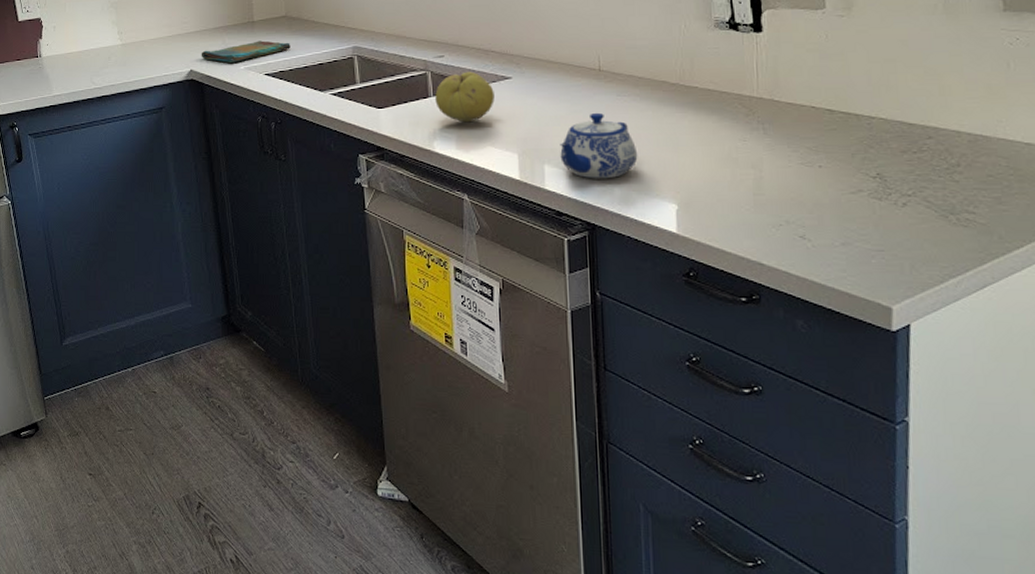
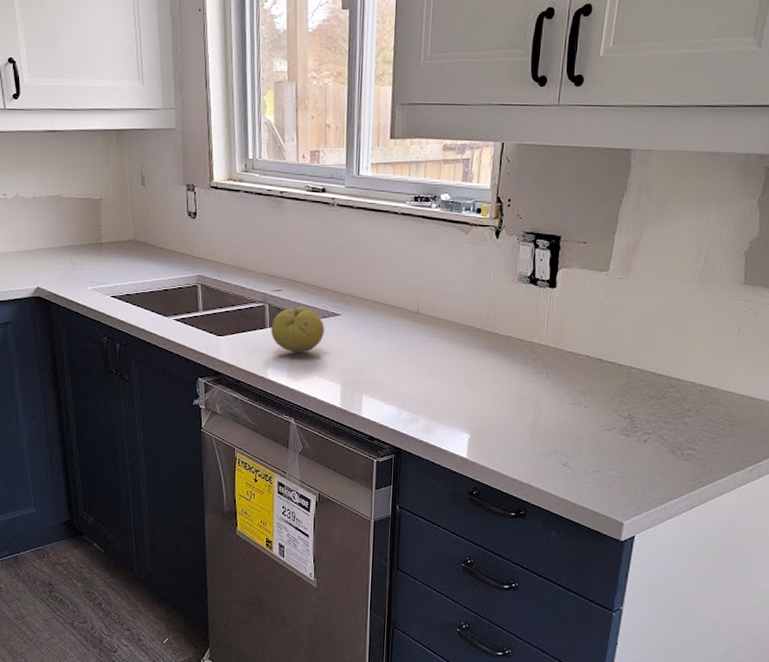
dish towel: present [201,40,290,63] -> none [48,263,137,283]
teapot: present [560,112,638,179] -> none [377,350,442,410]

